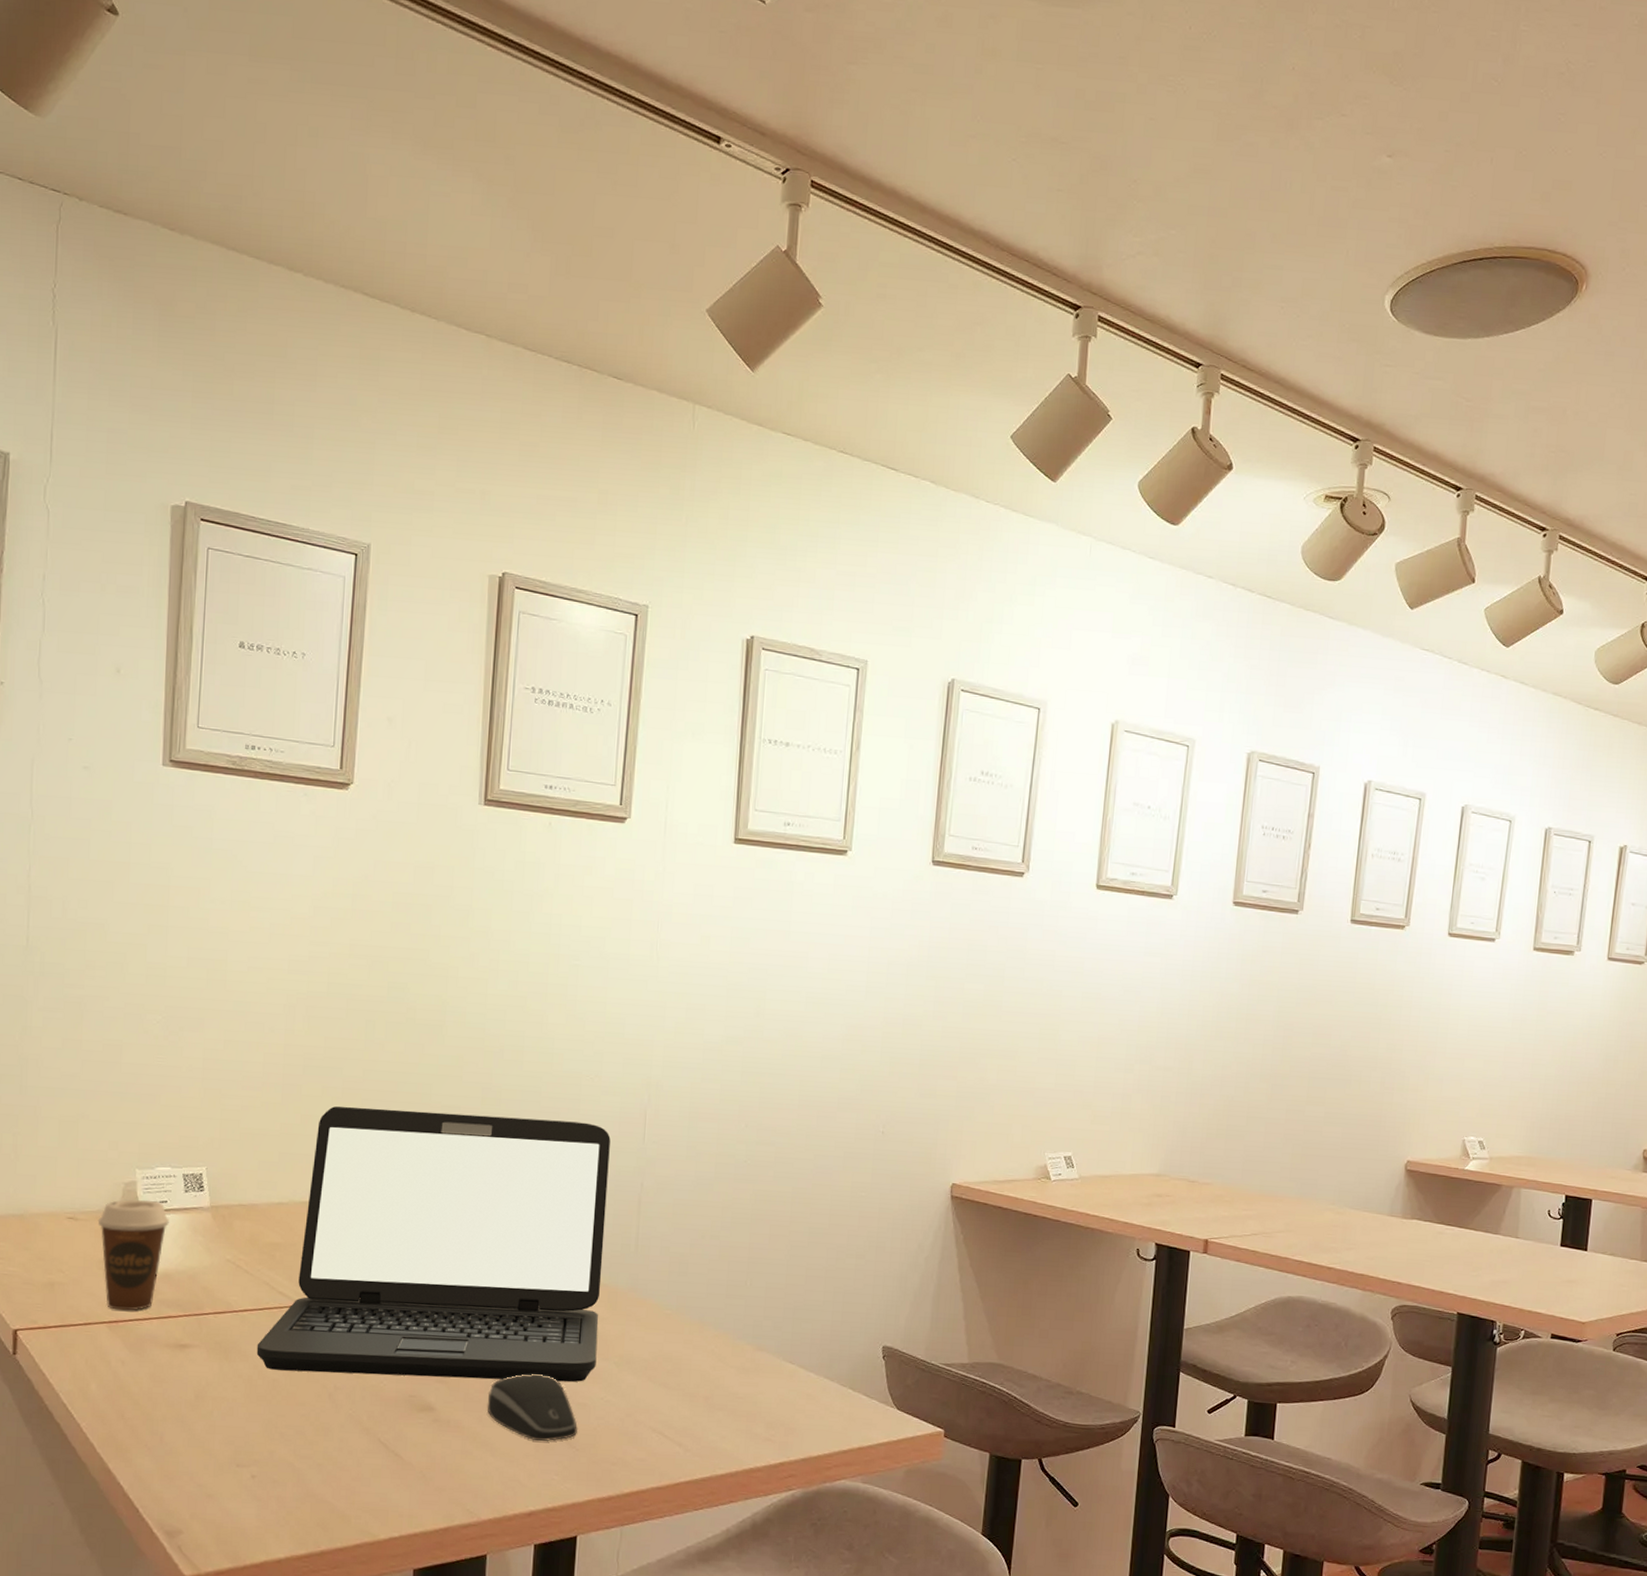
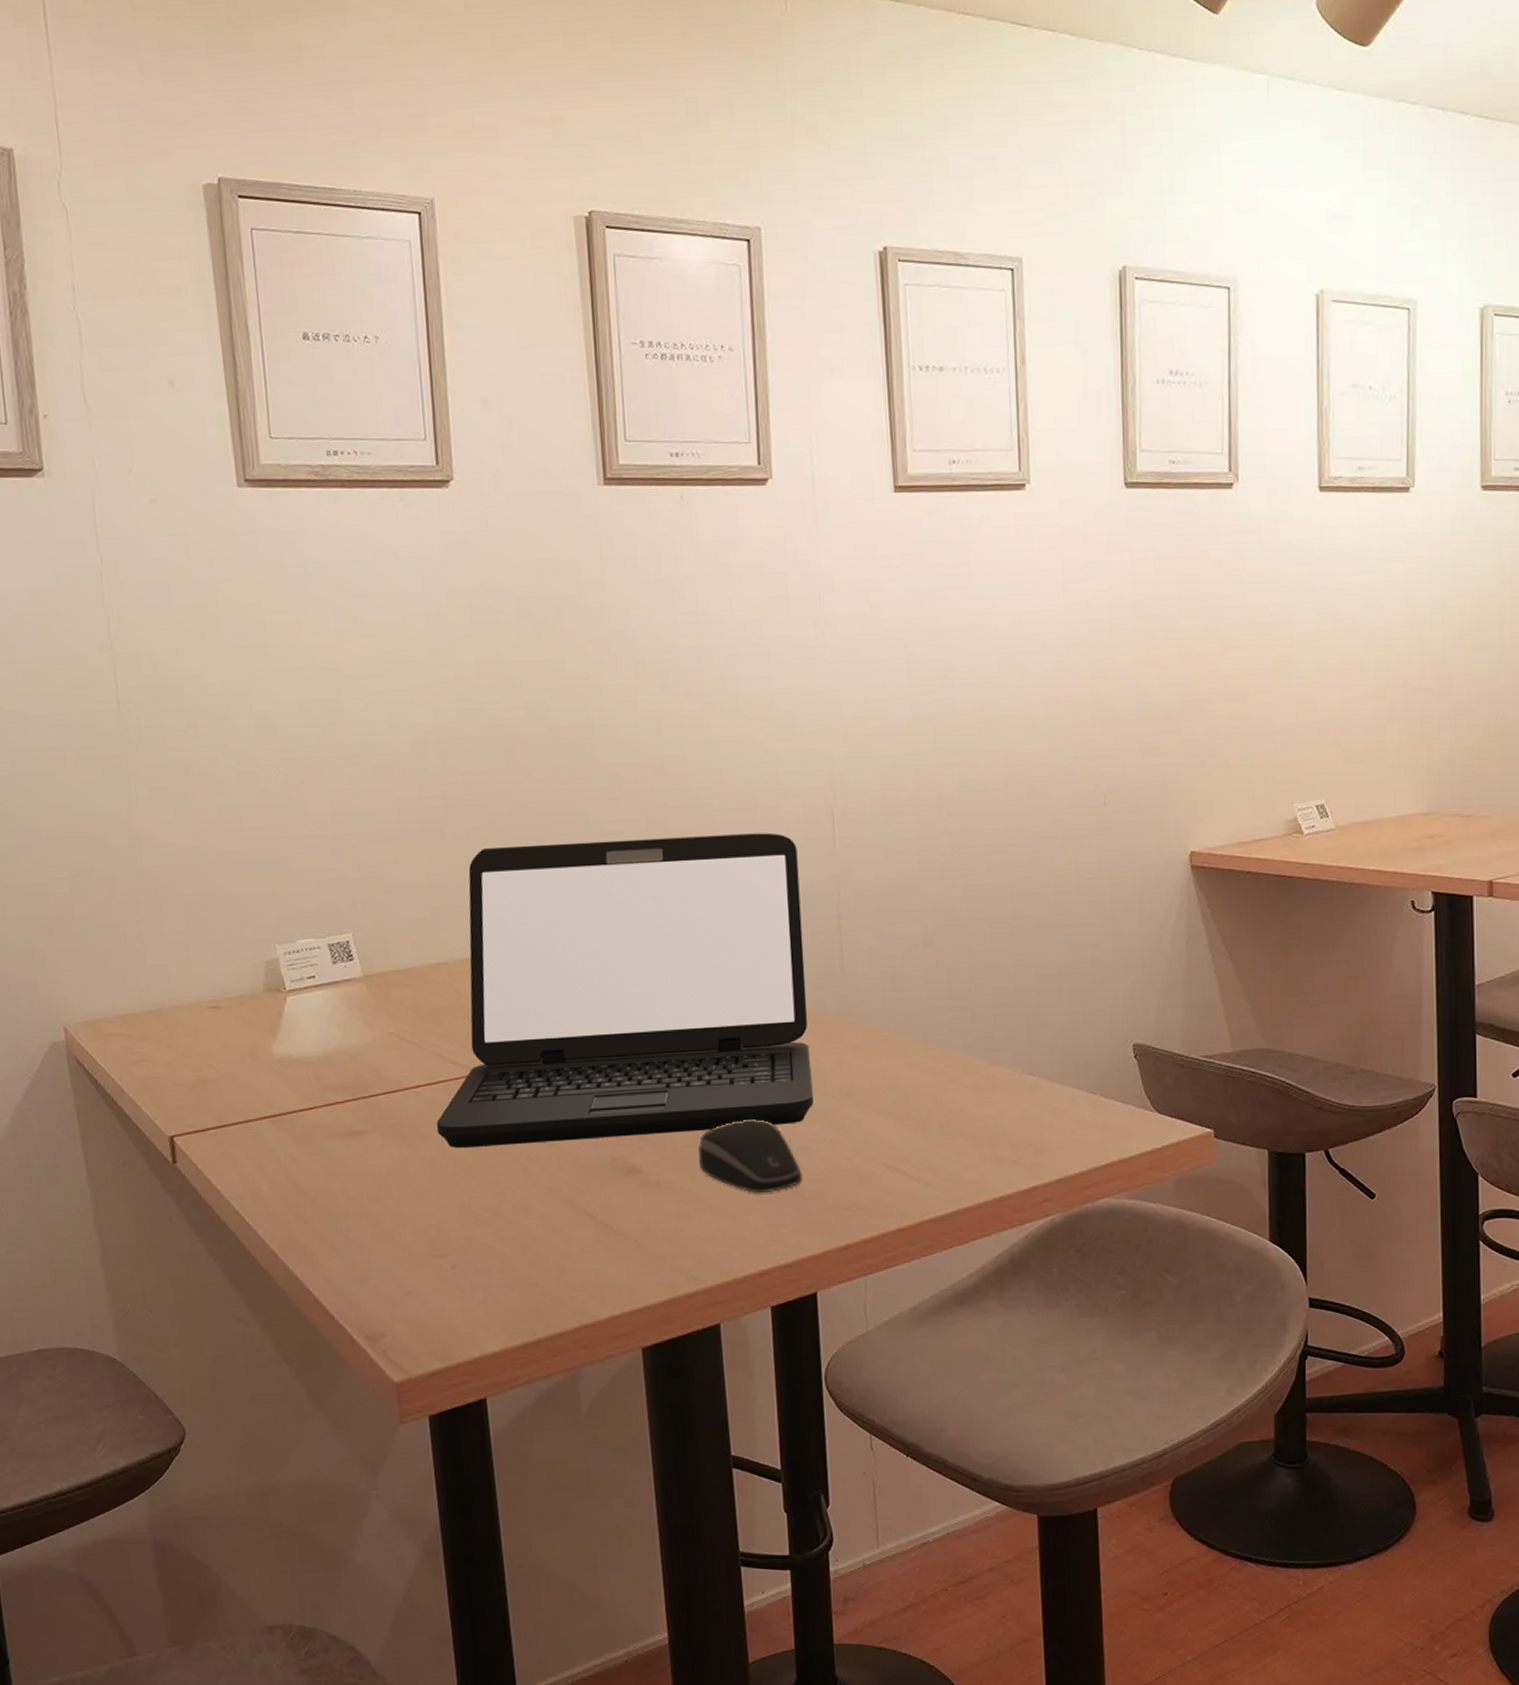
coffee cup: present [97,1198,170,1311] -> none [242,977,322,1102]

